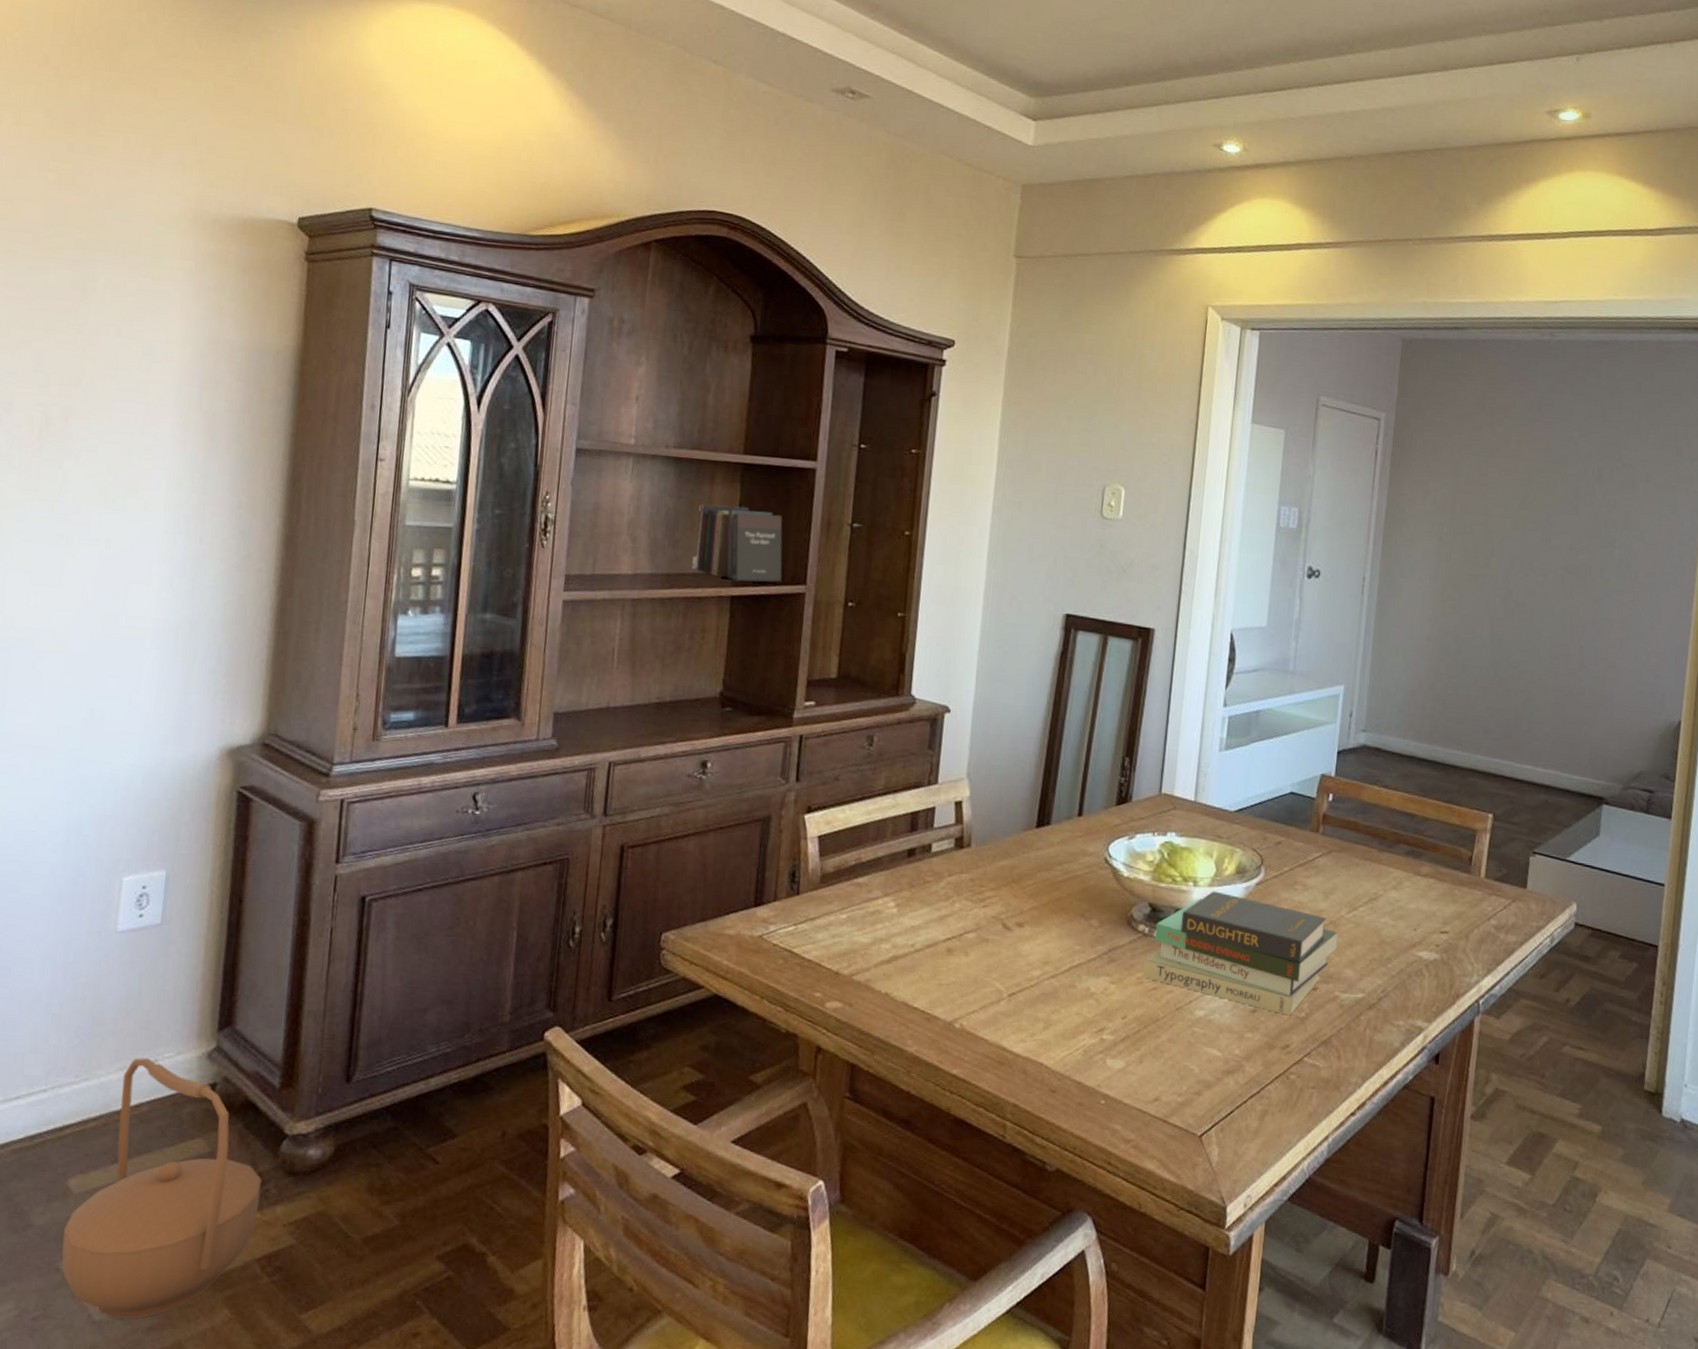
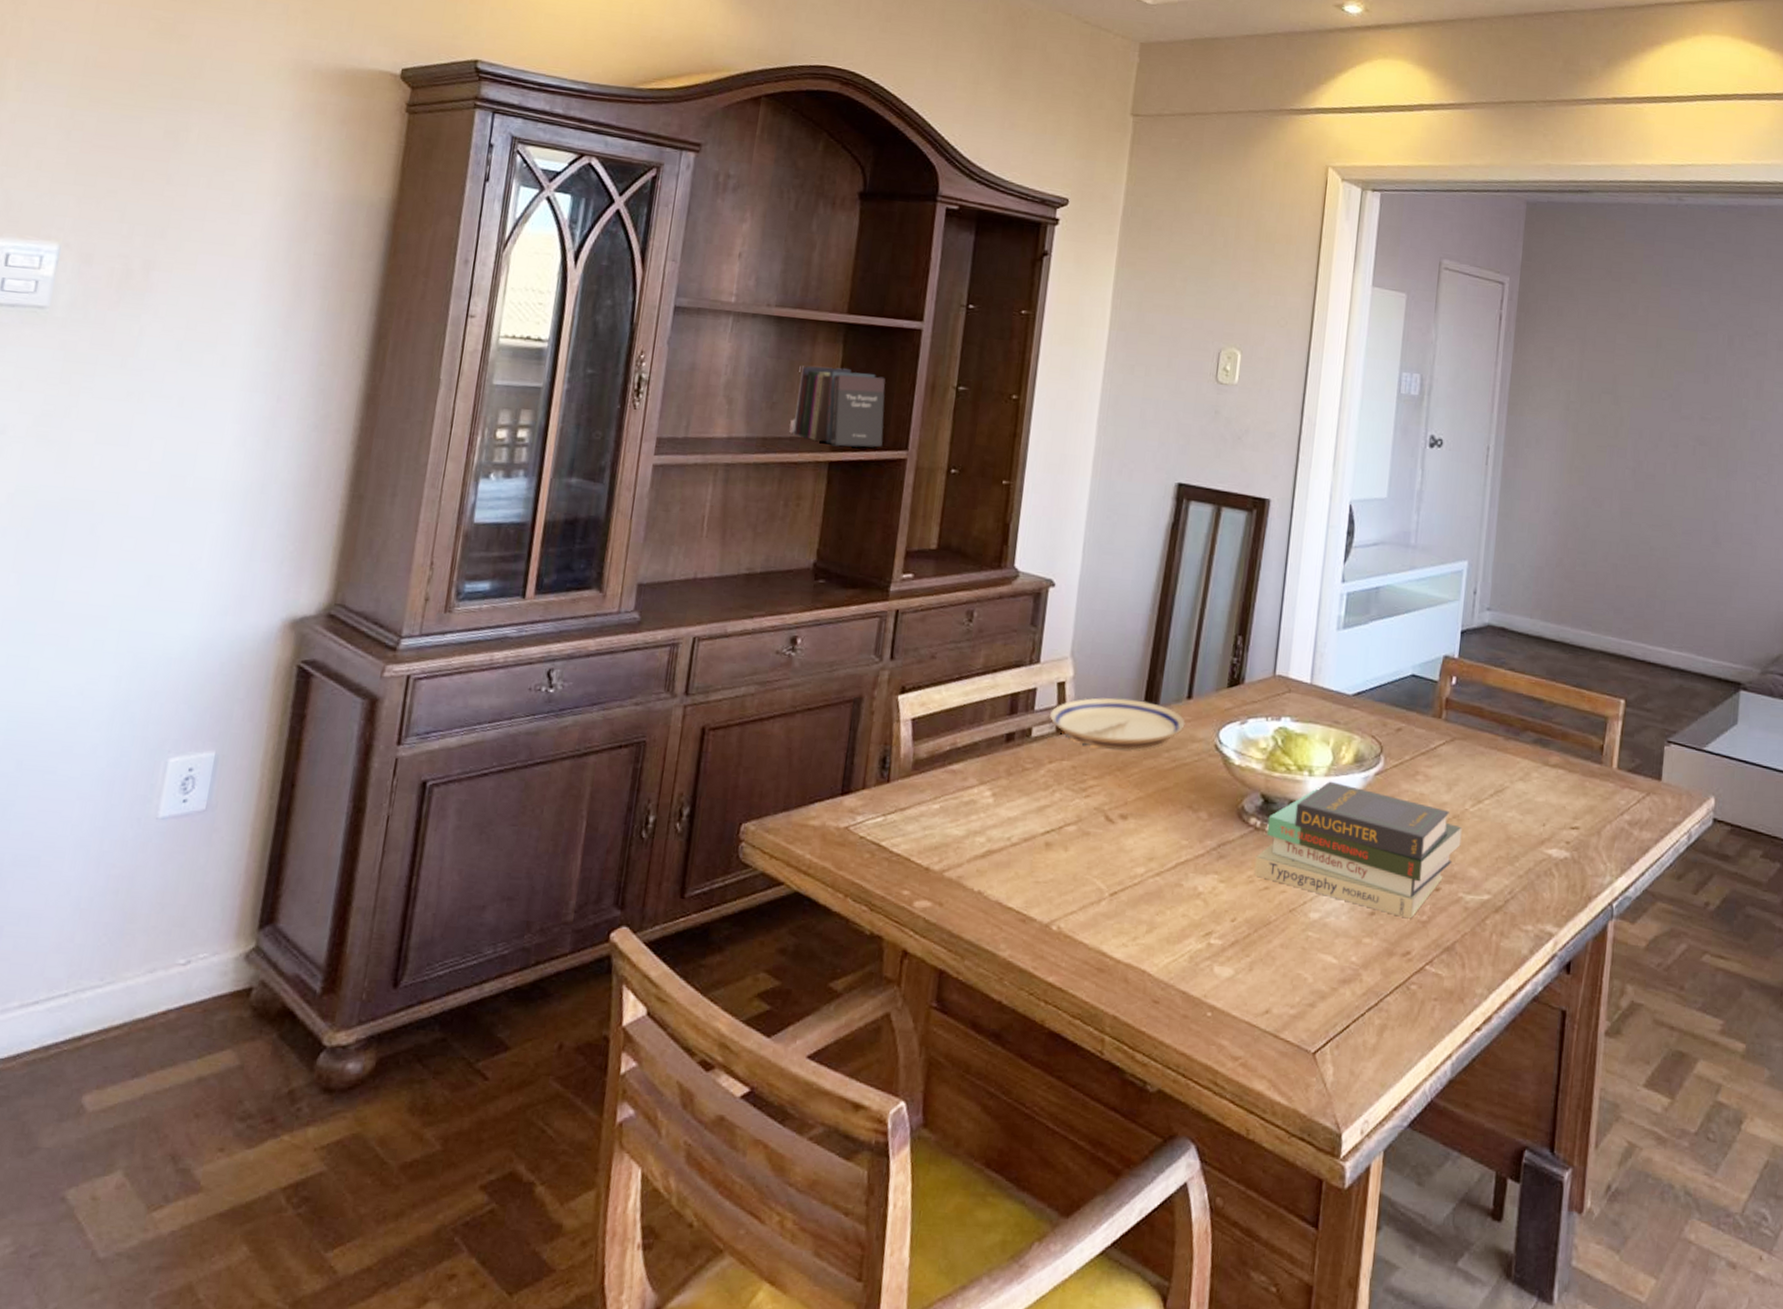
basket: present [61,1057,262,1319] -> none [68,958,295,1257]
plate: none [948,815,1076,863] -> present [1050,697,1185,750]

